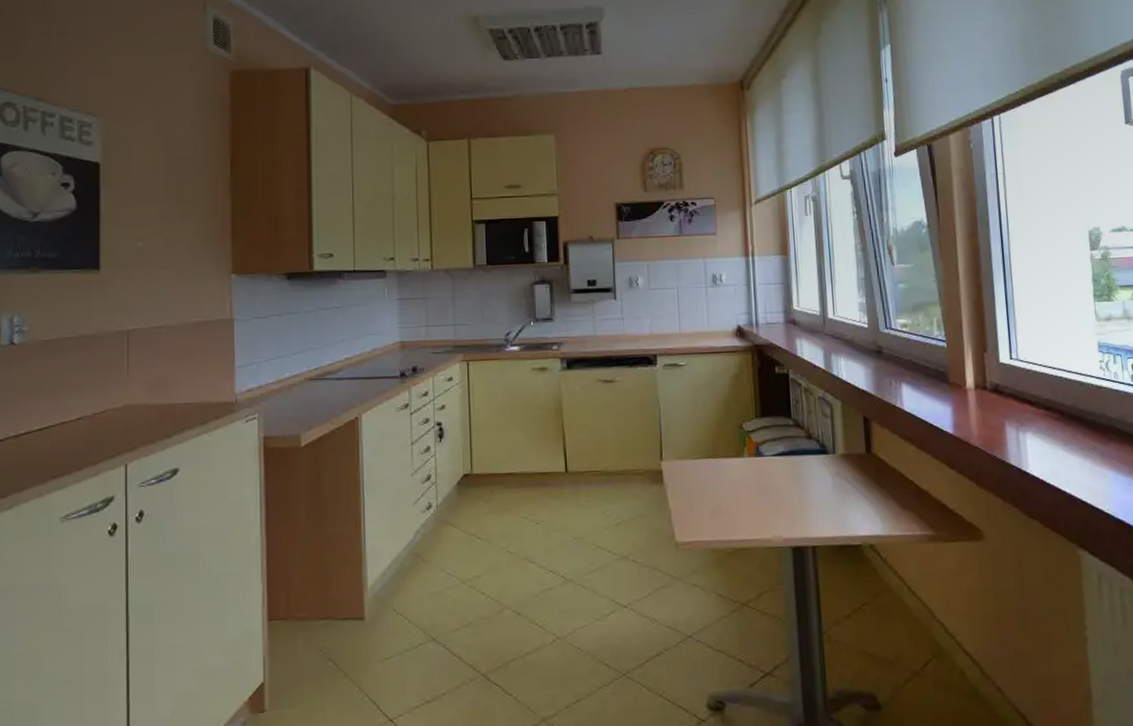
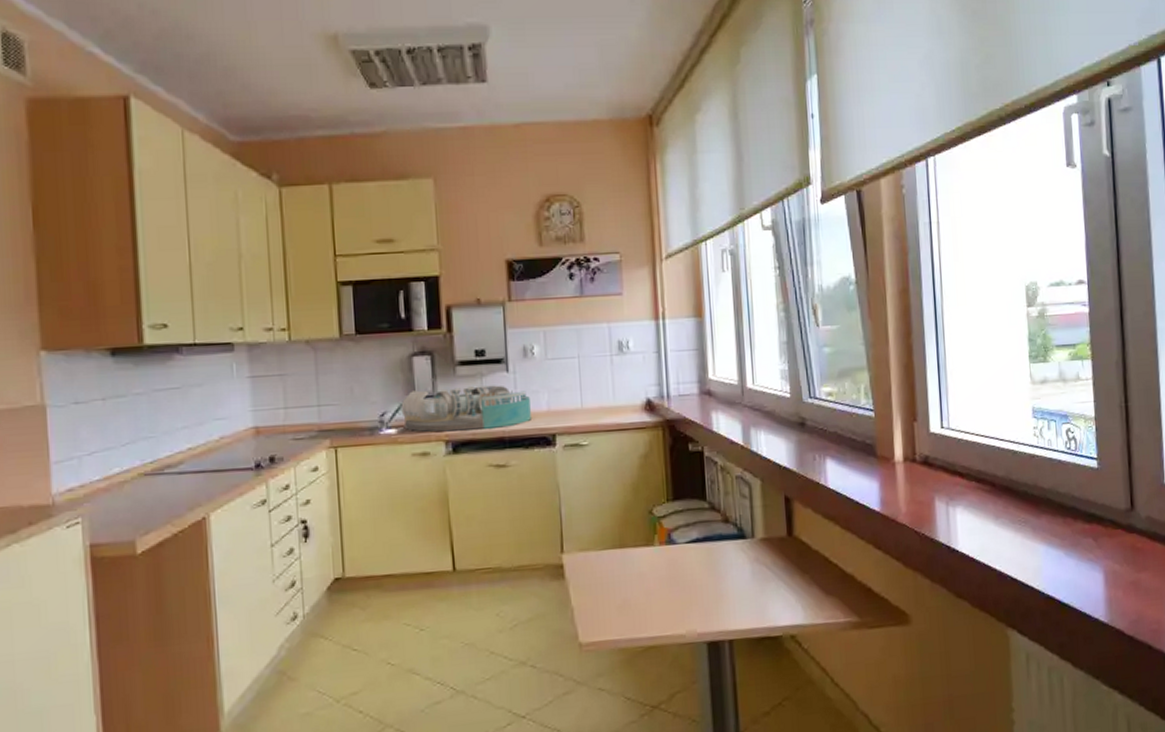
architectural model: none [523,311,635,350] -> present [401,385,531,432]

